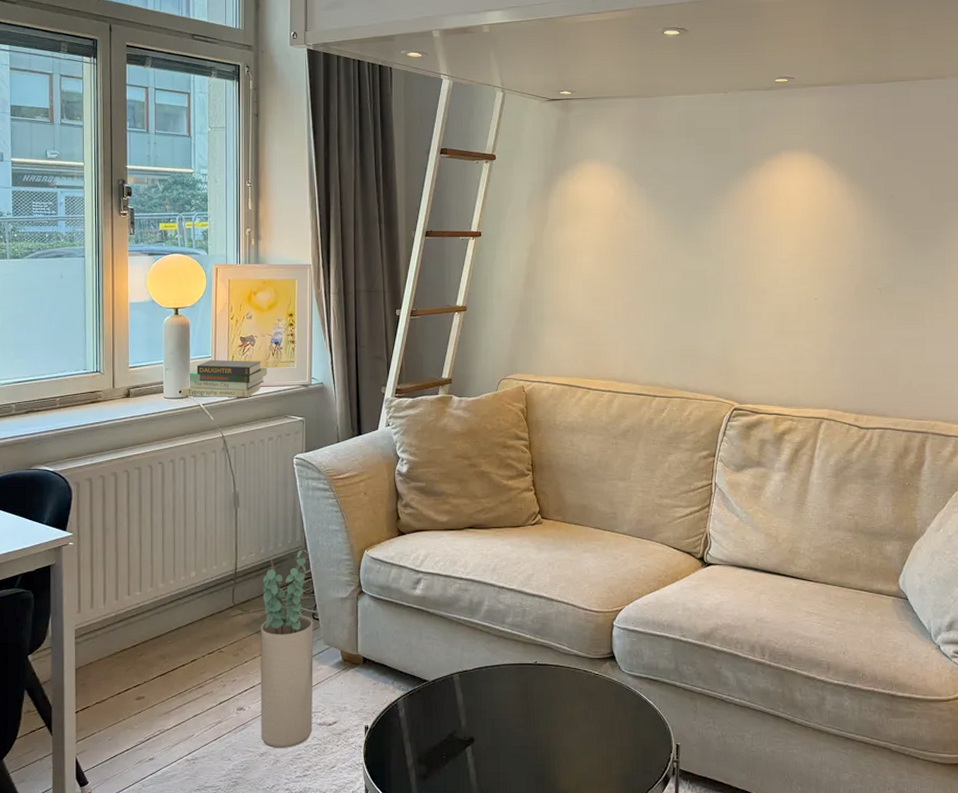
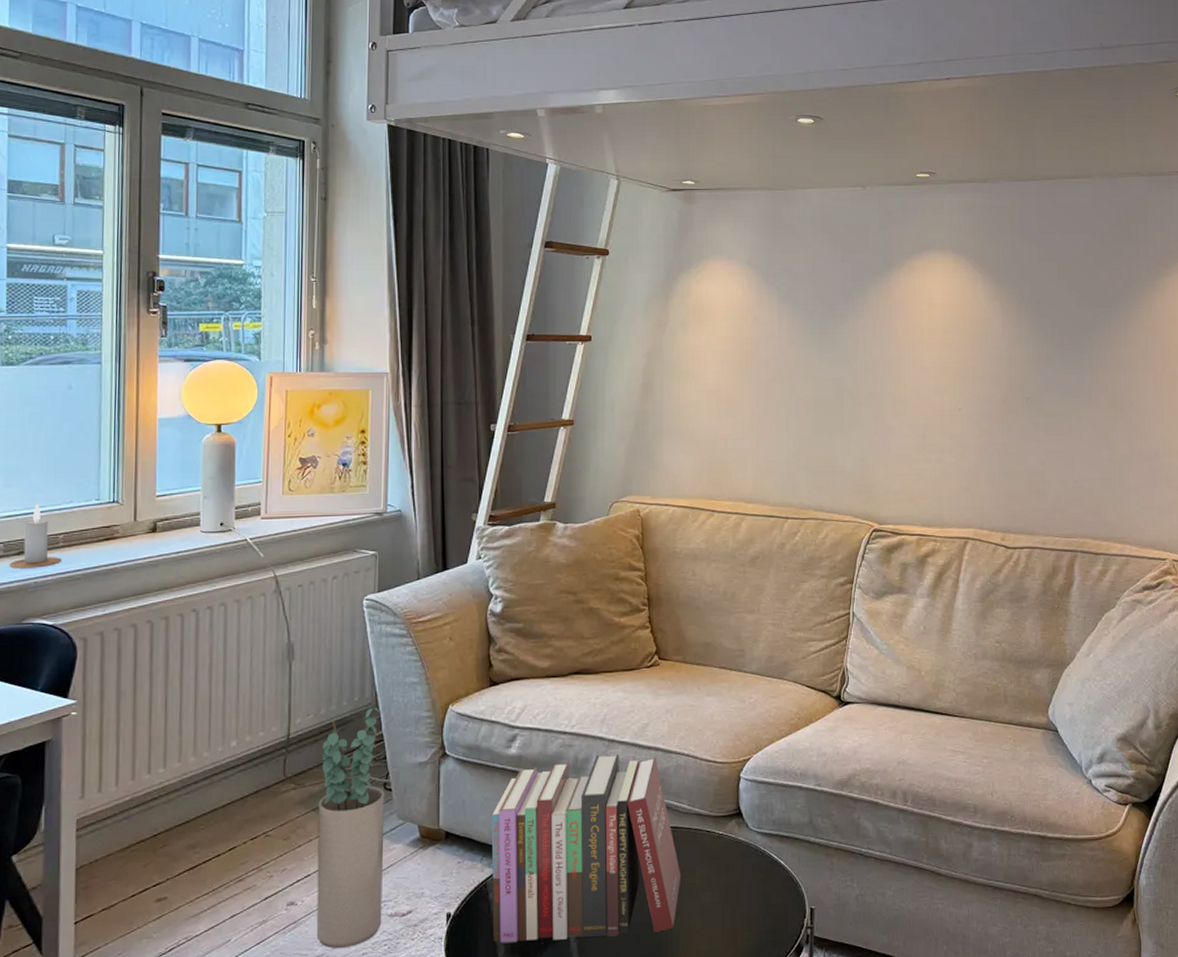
candle: none [20,373,59,425] -> present [9,505,63,569]
books: present [182,359,268,398] -> none [223,484,333,530]
books: none [400,599,562,756] -> present [491,754,682,944]

